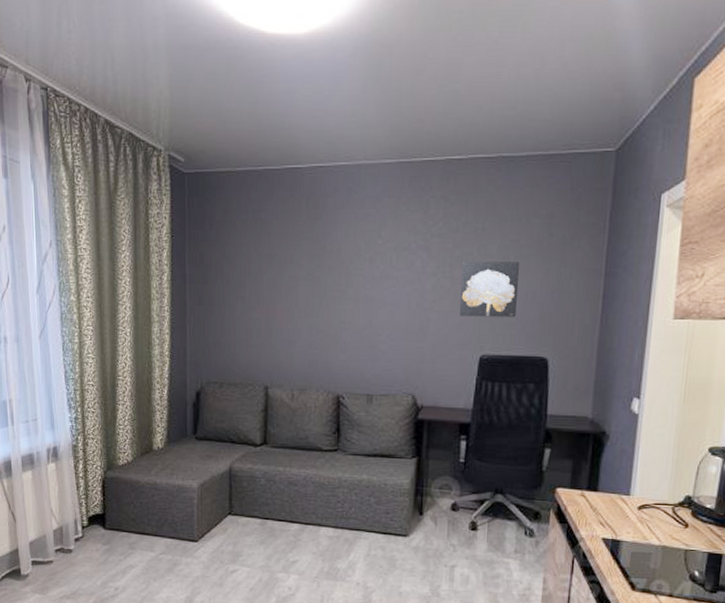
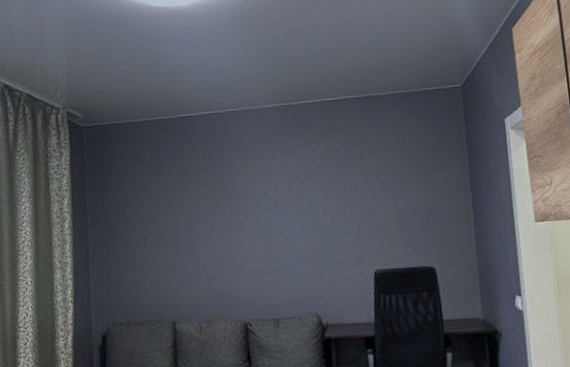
wall art: present [459,261,519,318] -> none [347,184,401,236]

